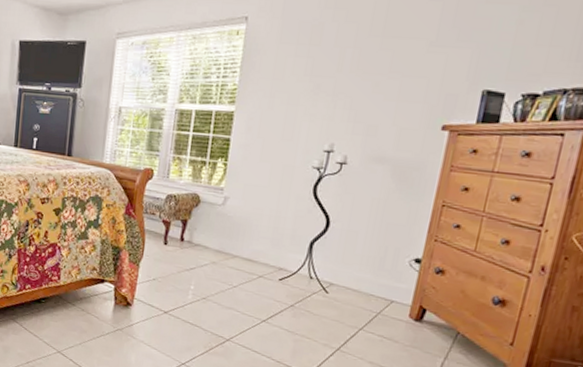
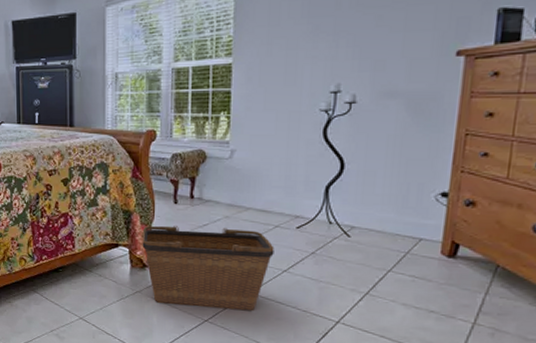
bicycle basket: none [128,264,256,358] -> present [142,225,274,311]

